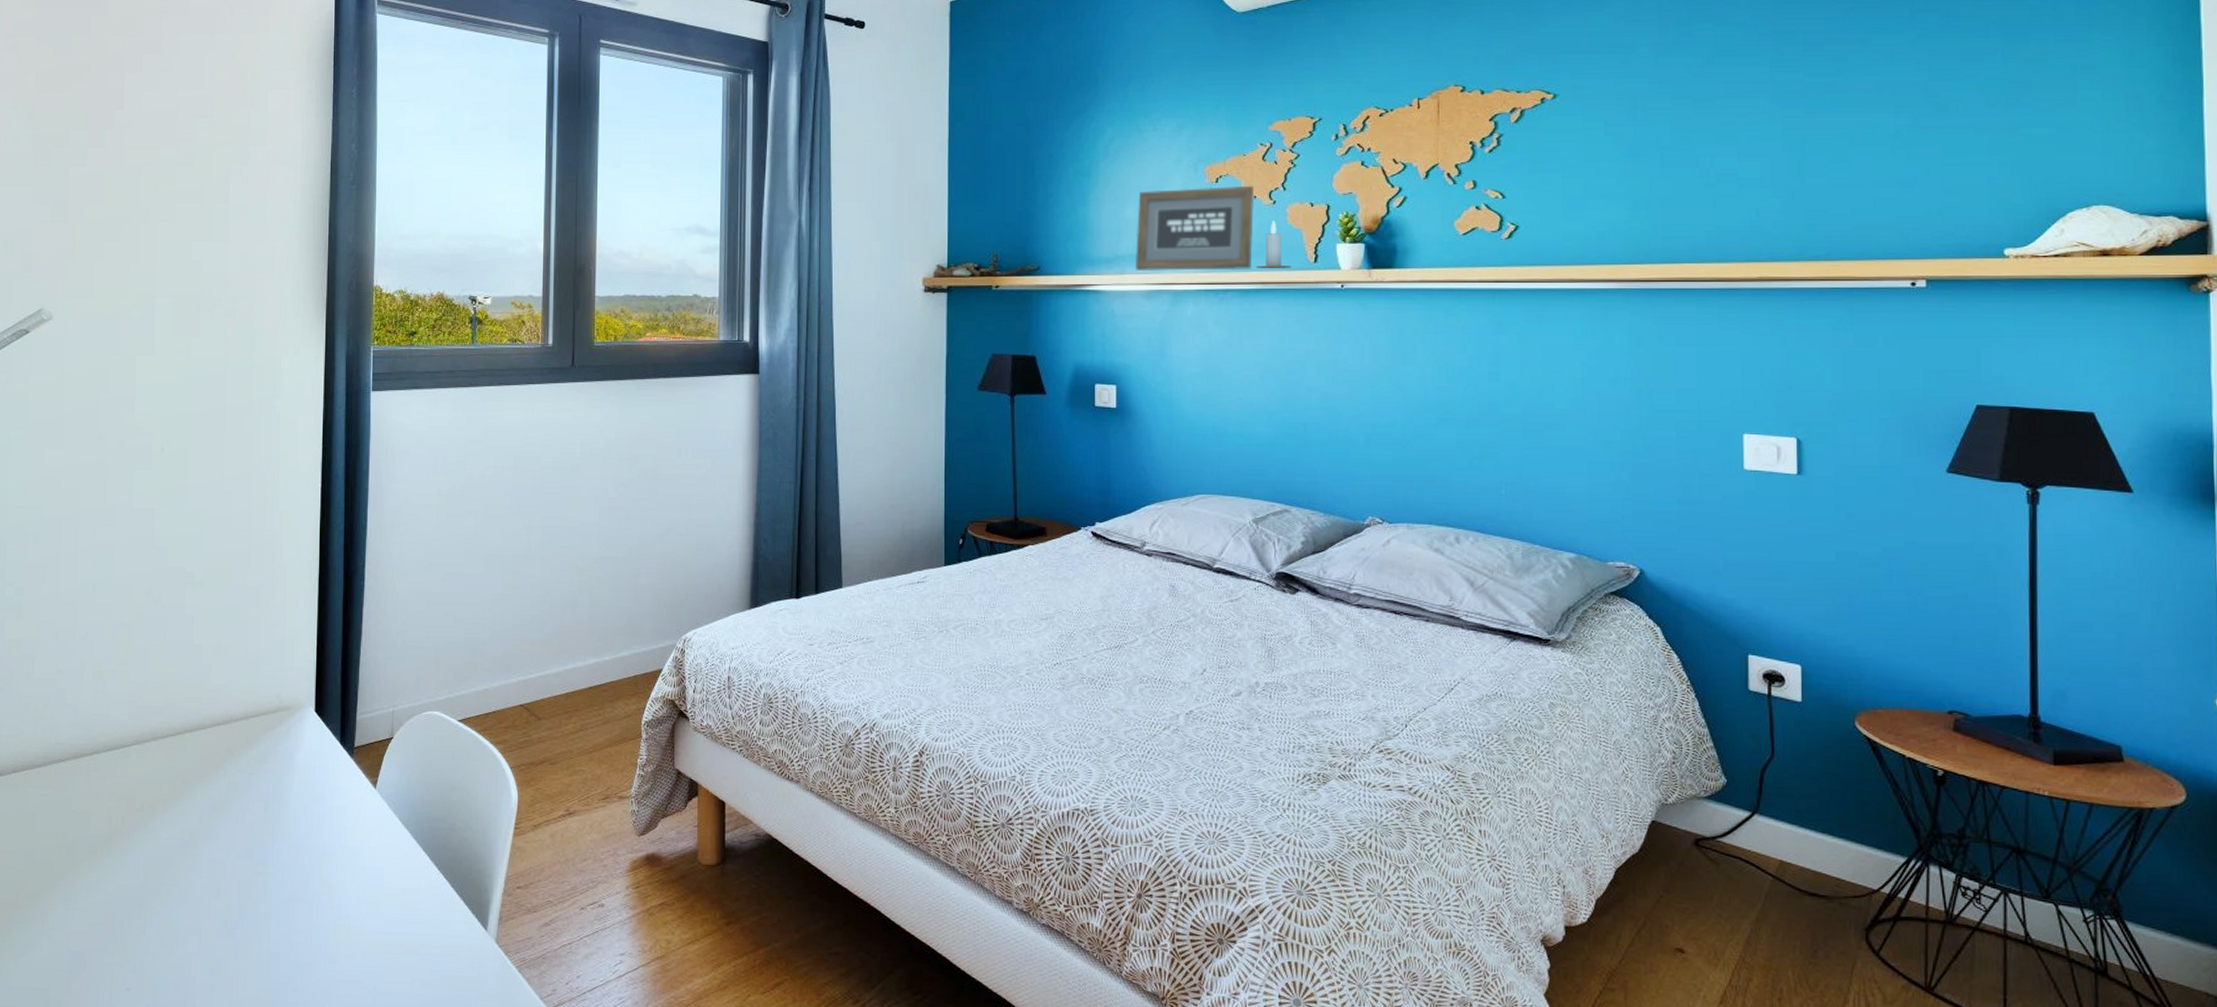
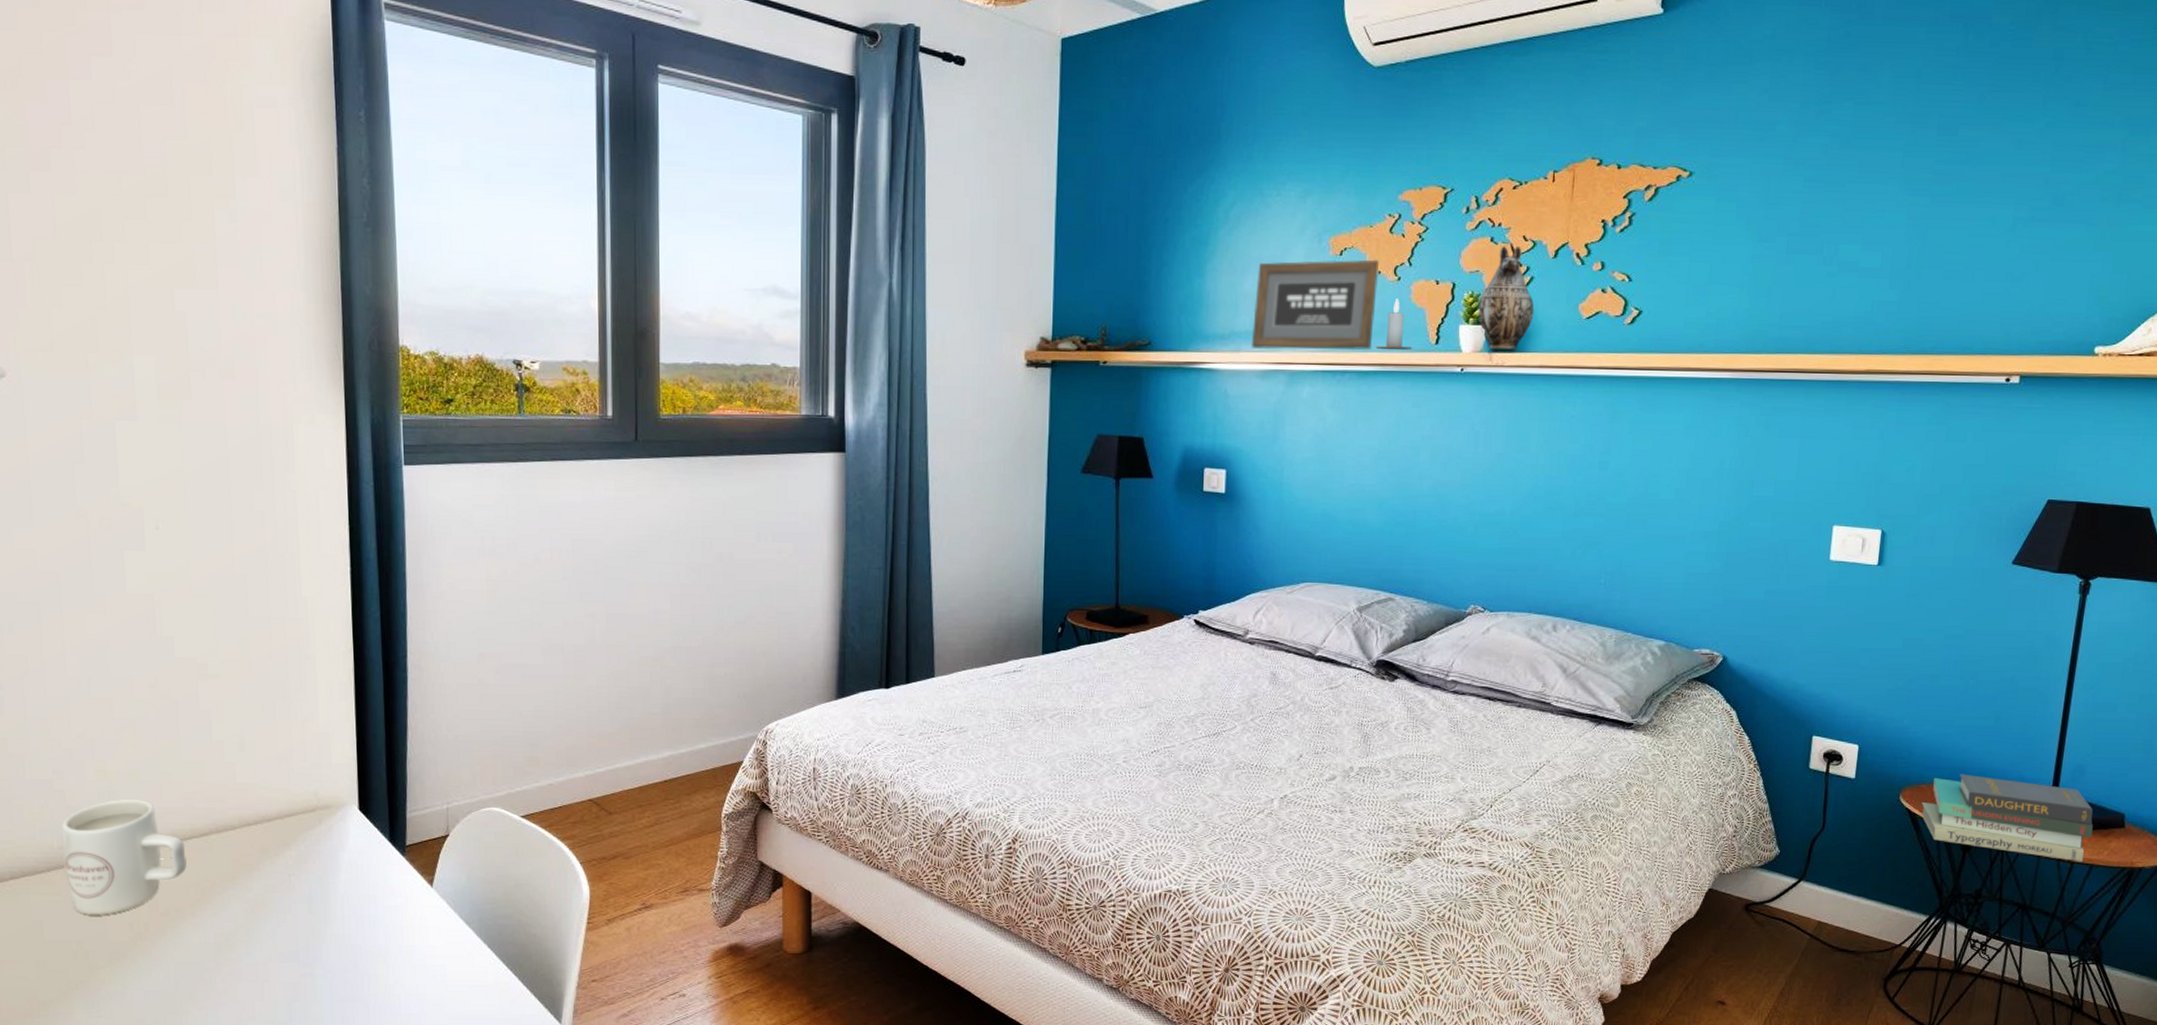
mug: none [58,698,163,809] -> present [61,798,187,915]
decorative vase: none [1354,168,1410,267] -> present [1478,245,1534,350]
books: none [1881,698,2086,801] -> present [1920,774,2093,862]

